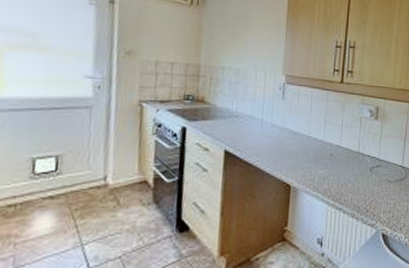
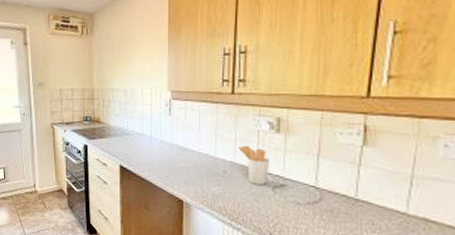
utensil holder: none [344,130,369,166] -> present [238,145,269,185]

